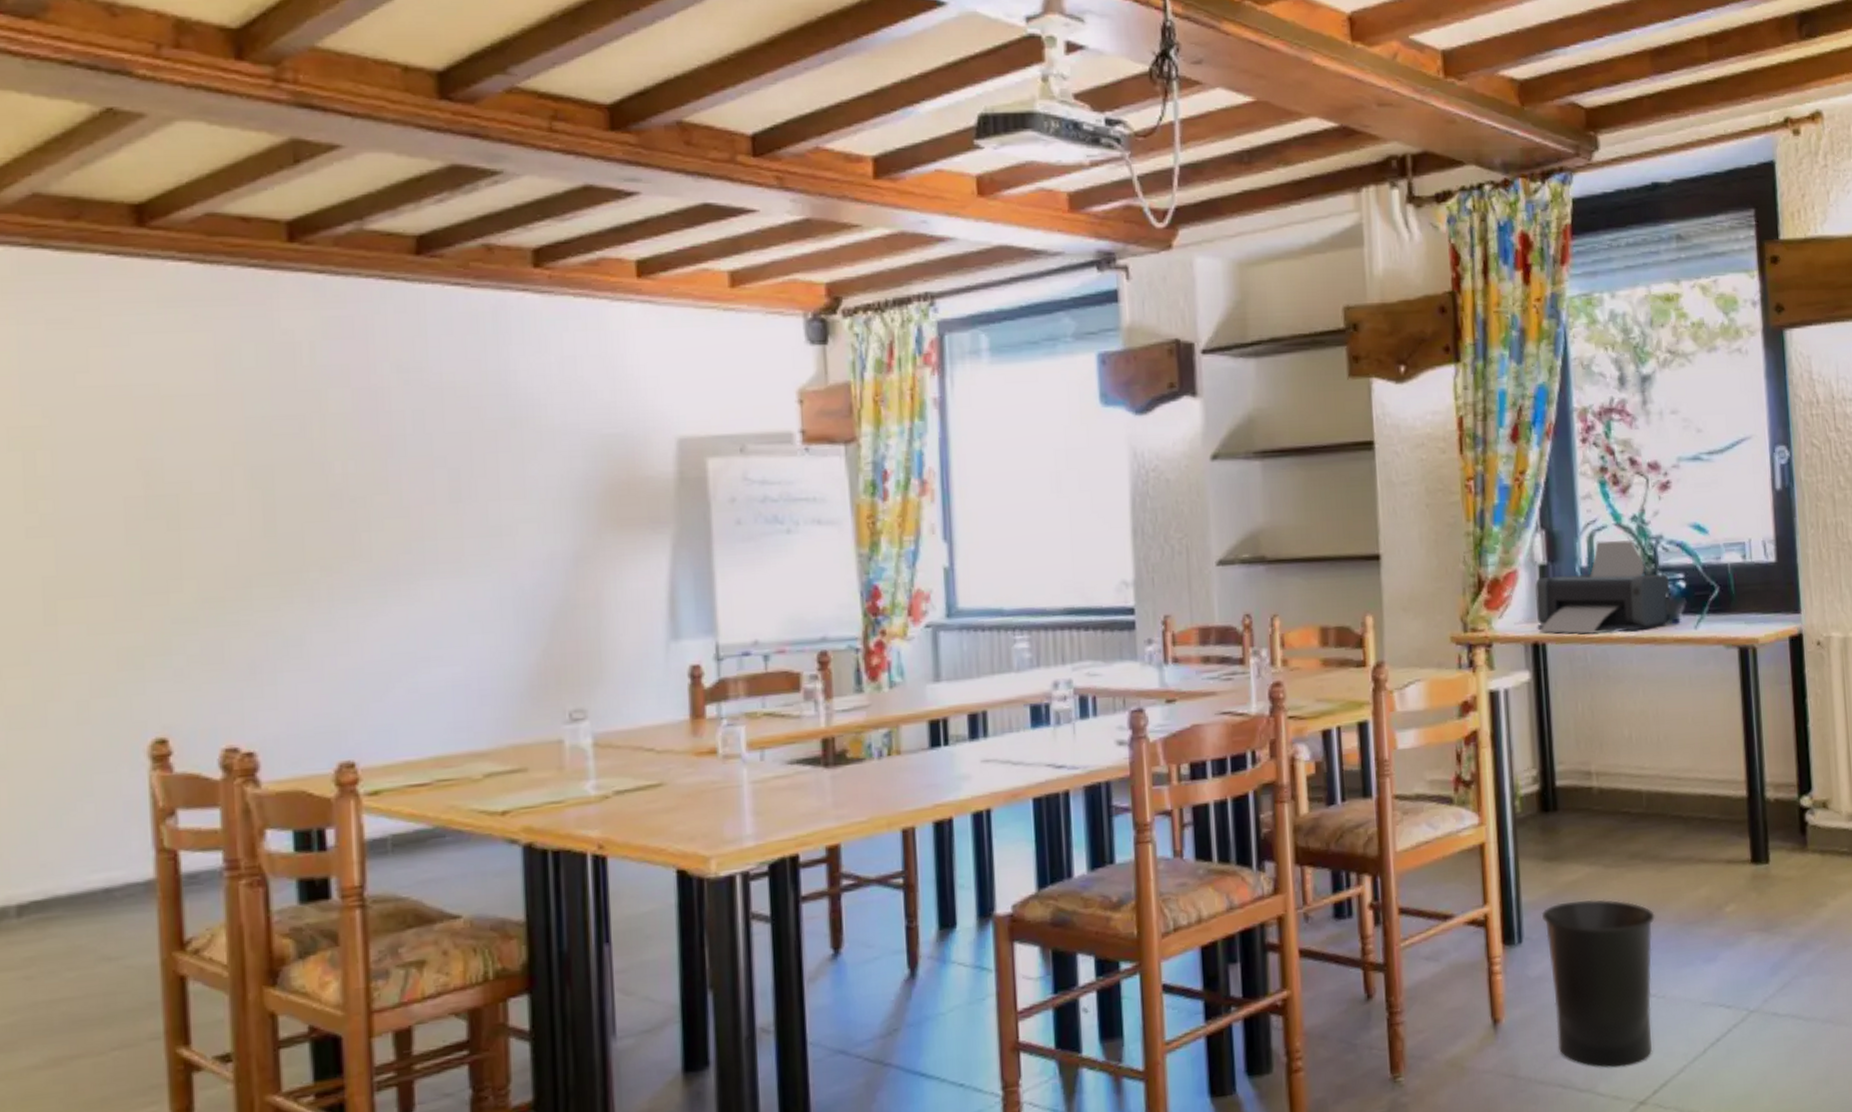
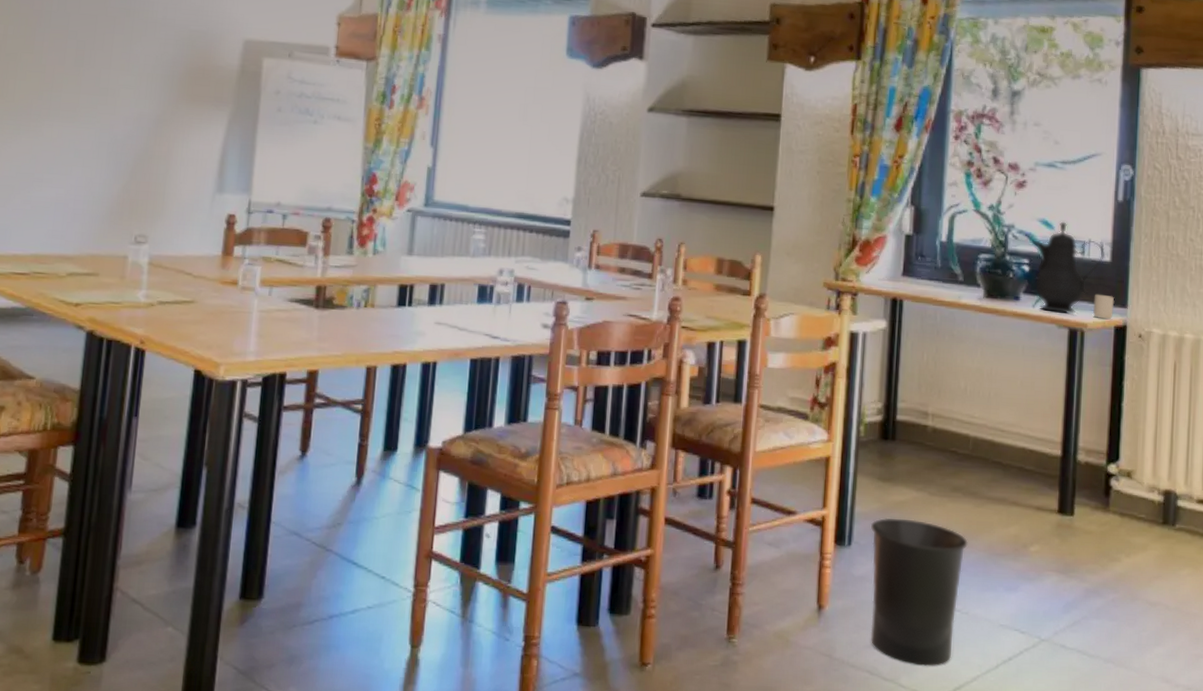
printer: present [1535,540,1671,634] -> none [897,222,1016,302]
coffeepot: none [1683,523,1768,632] -> present [1030,221,1105,315]
cup: none [1762,601,1786,630] -> present [1092,294,1115,319]

